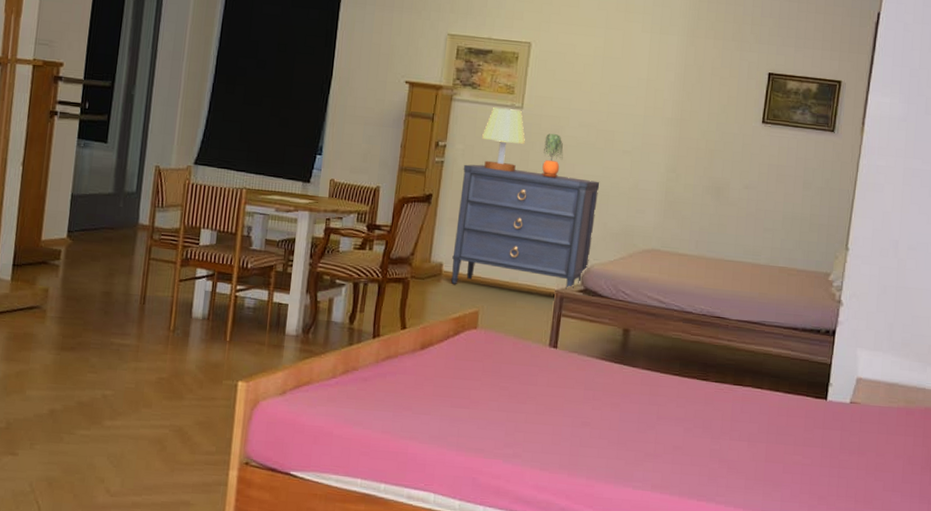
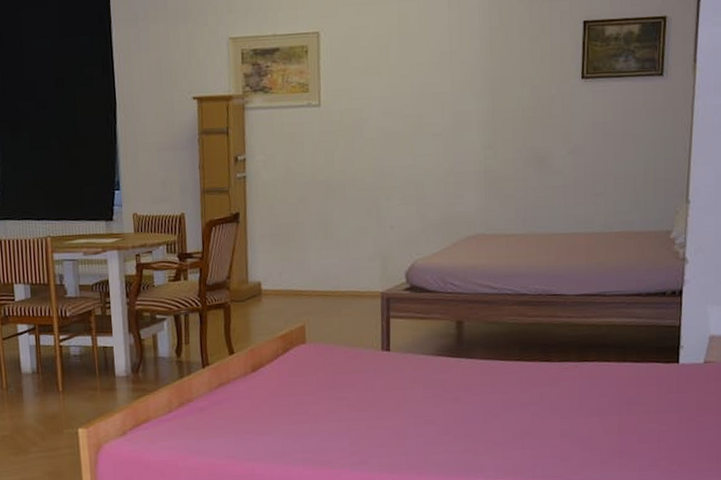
dresser: present [451,164,600,289] -> none [267,171,413,302]
table lamp: present [482,107,525,172] -> none [282,108,328,177]
potted plant: present [542,134,563,178] -> none [348,128,370,176]

